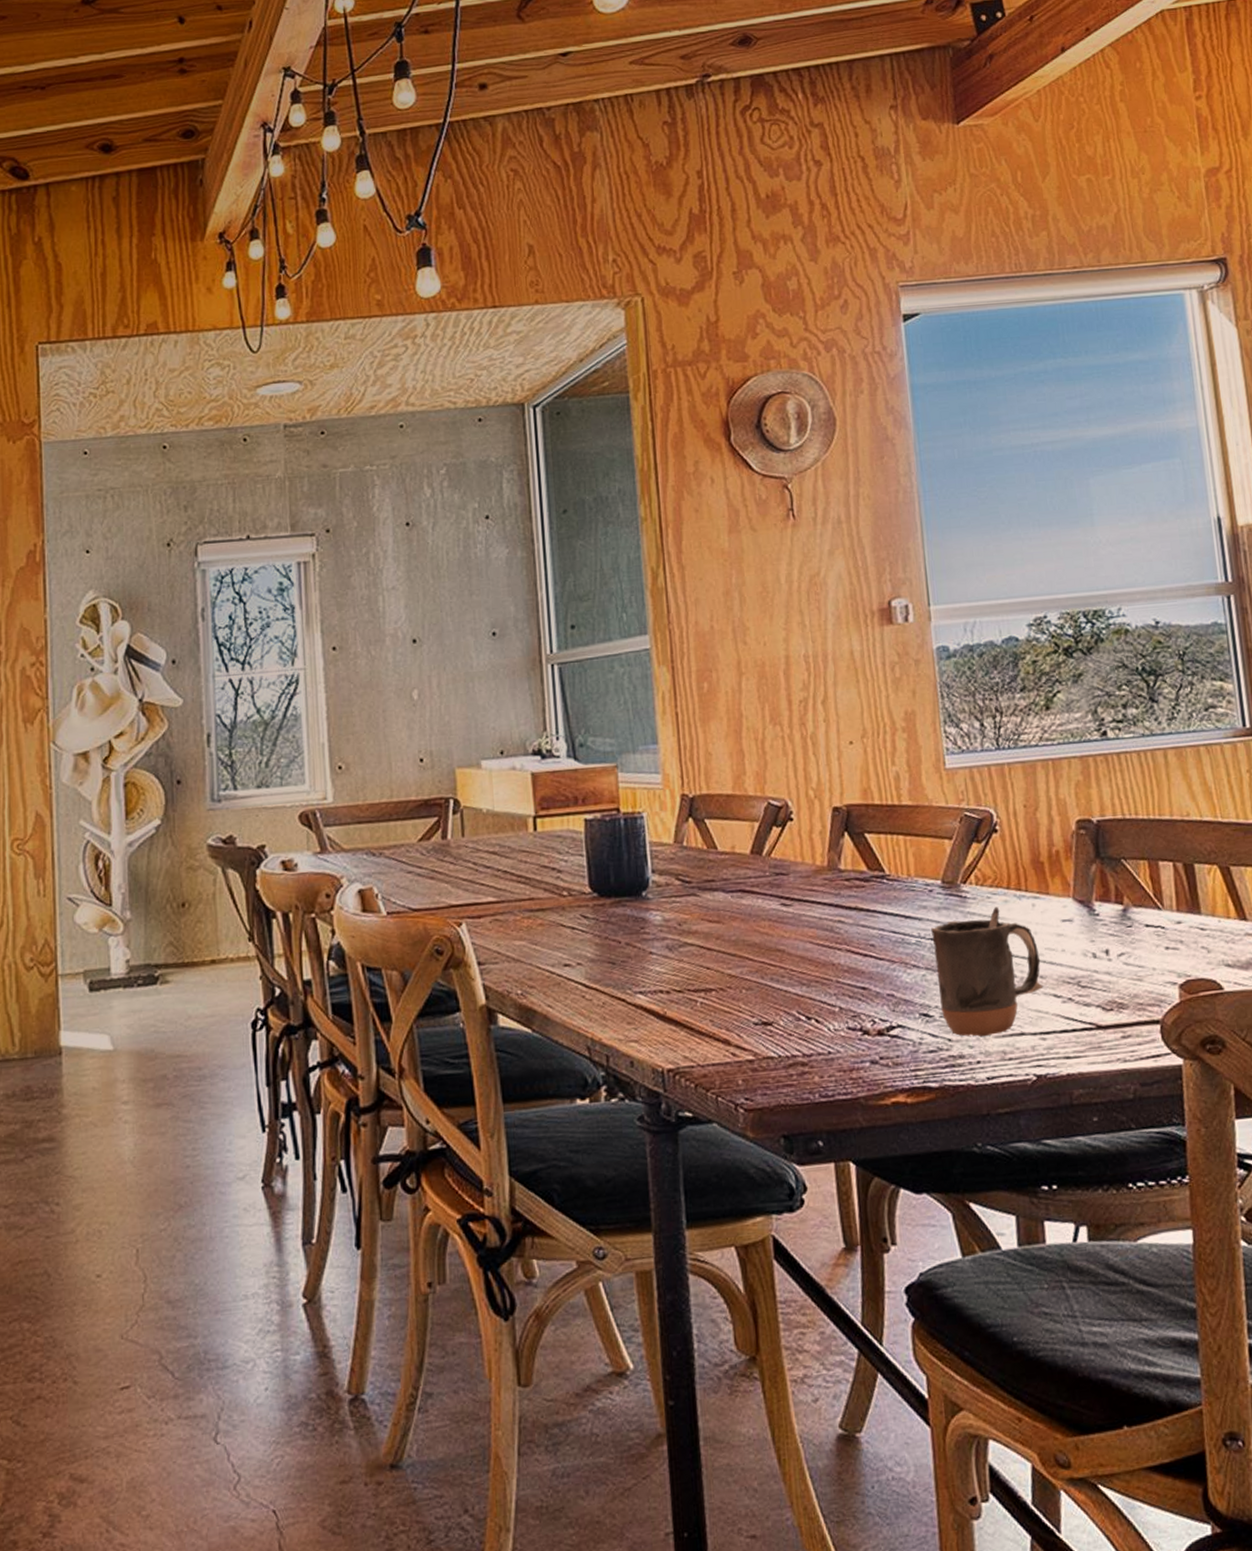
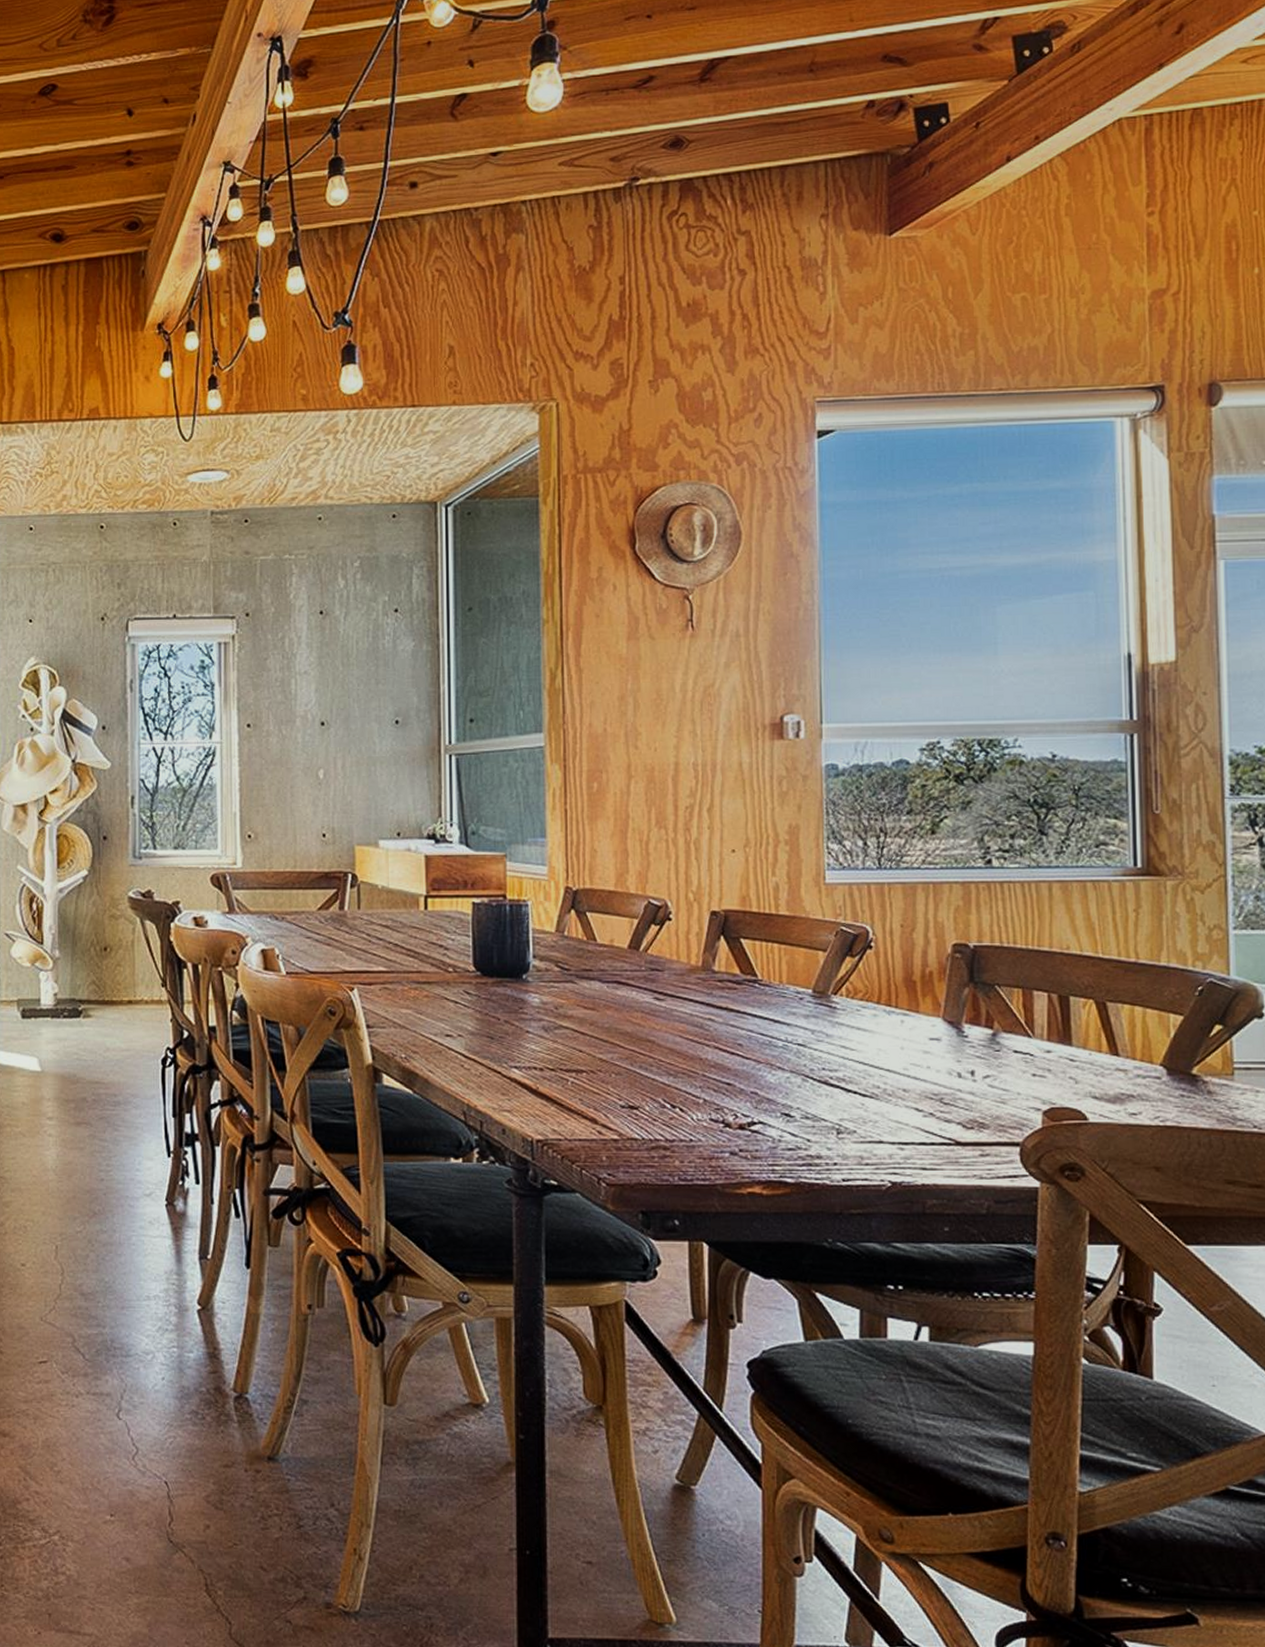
mug: present [931,906,1043,1037] -> none [799,1019,906,1140]

